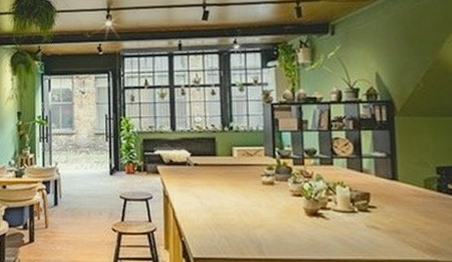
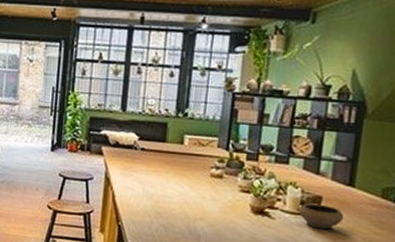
ceramic bowl: none [350,200,394,224] -> present [299,203,344,230]

